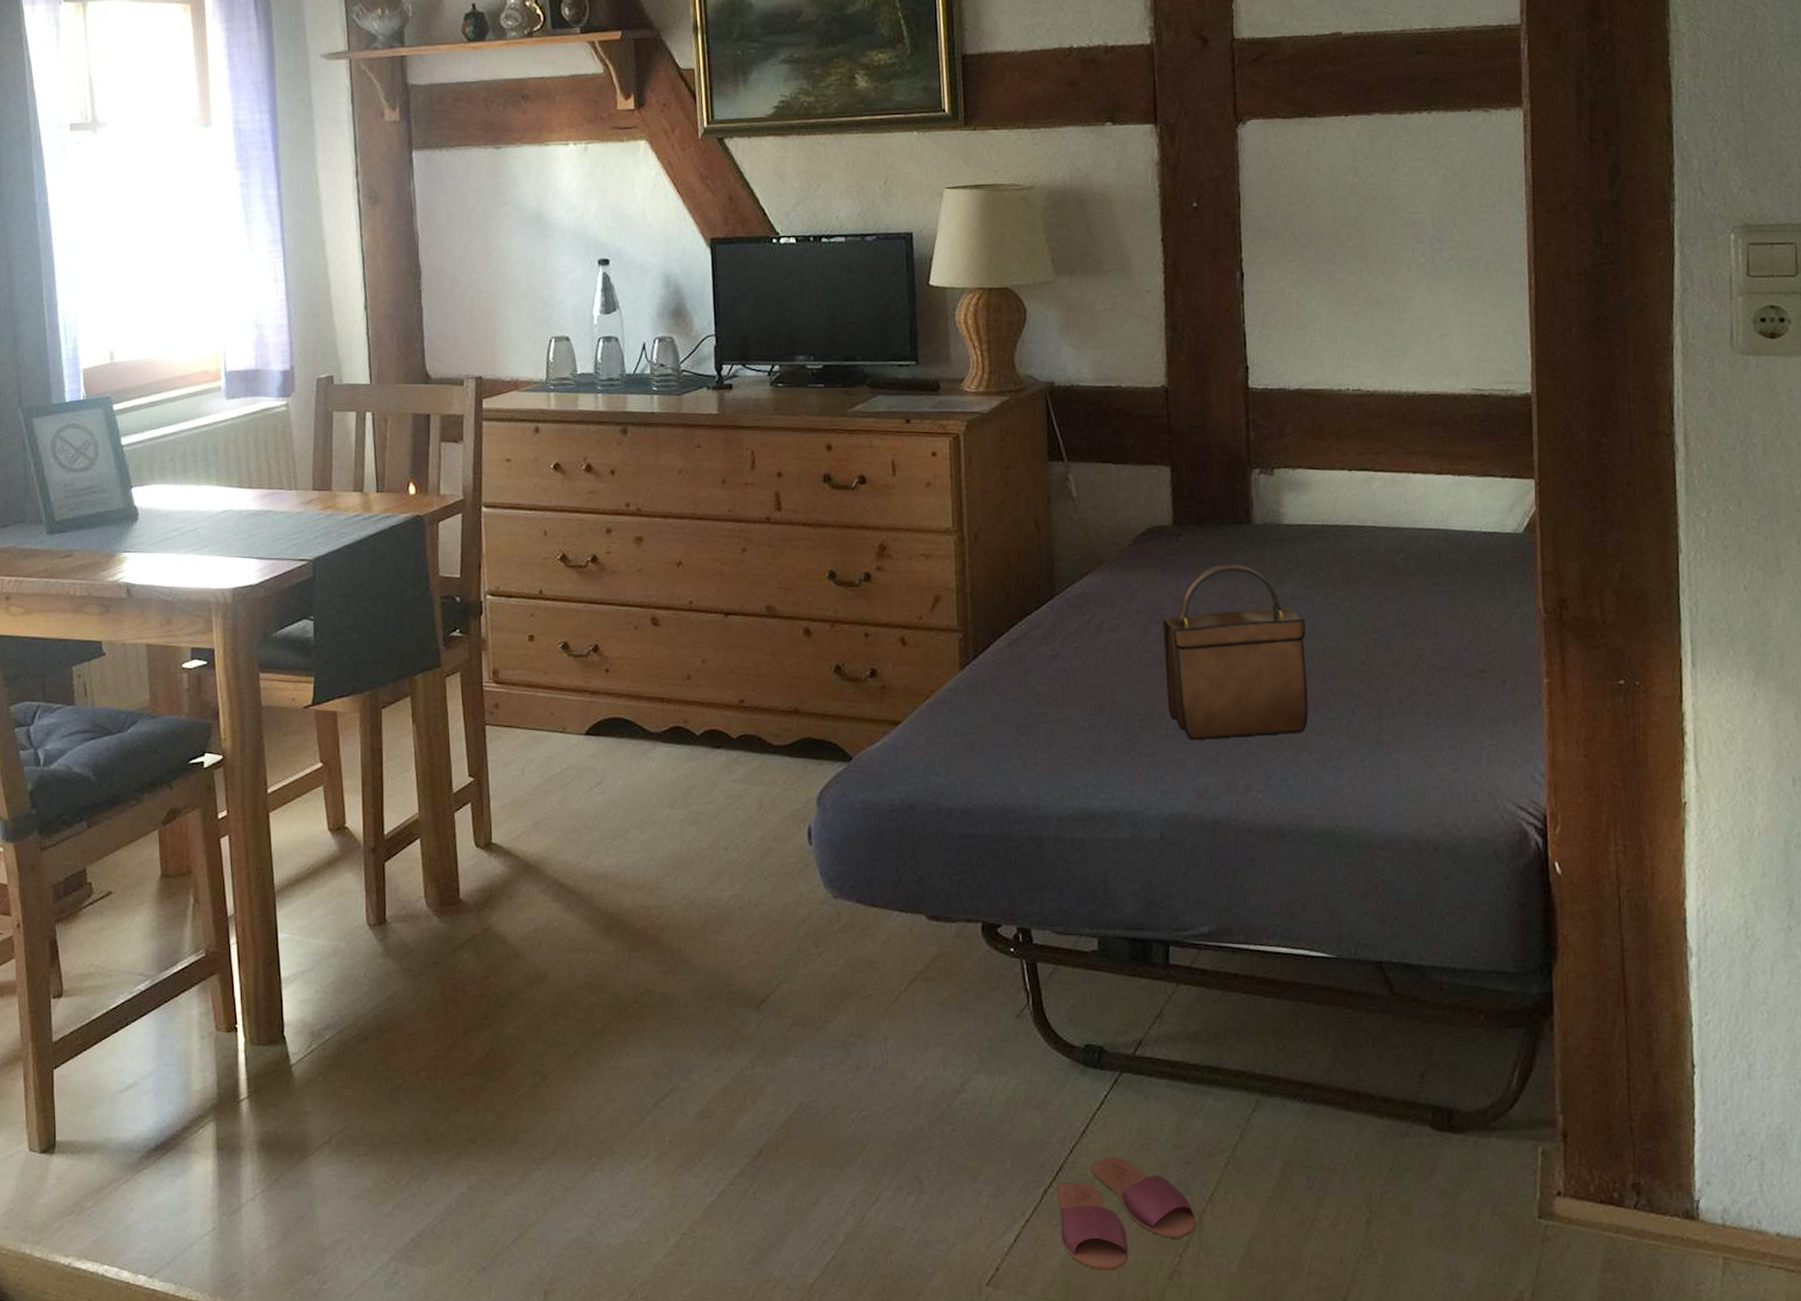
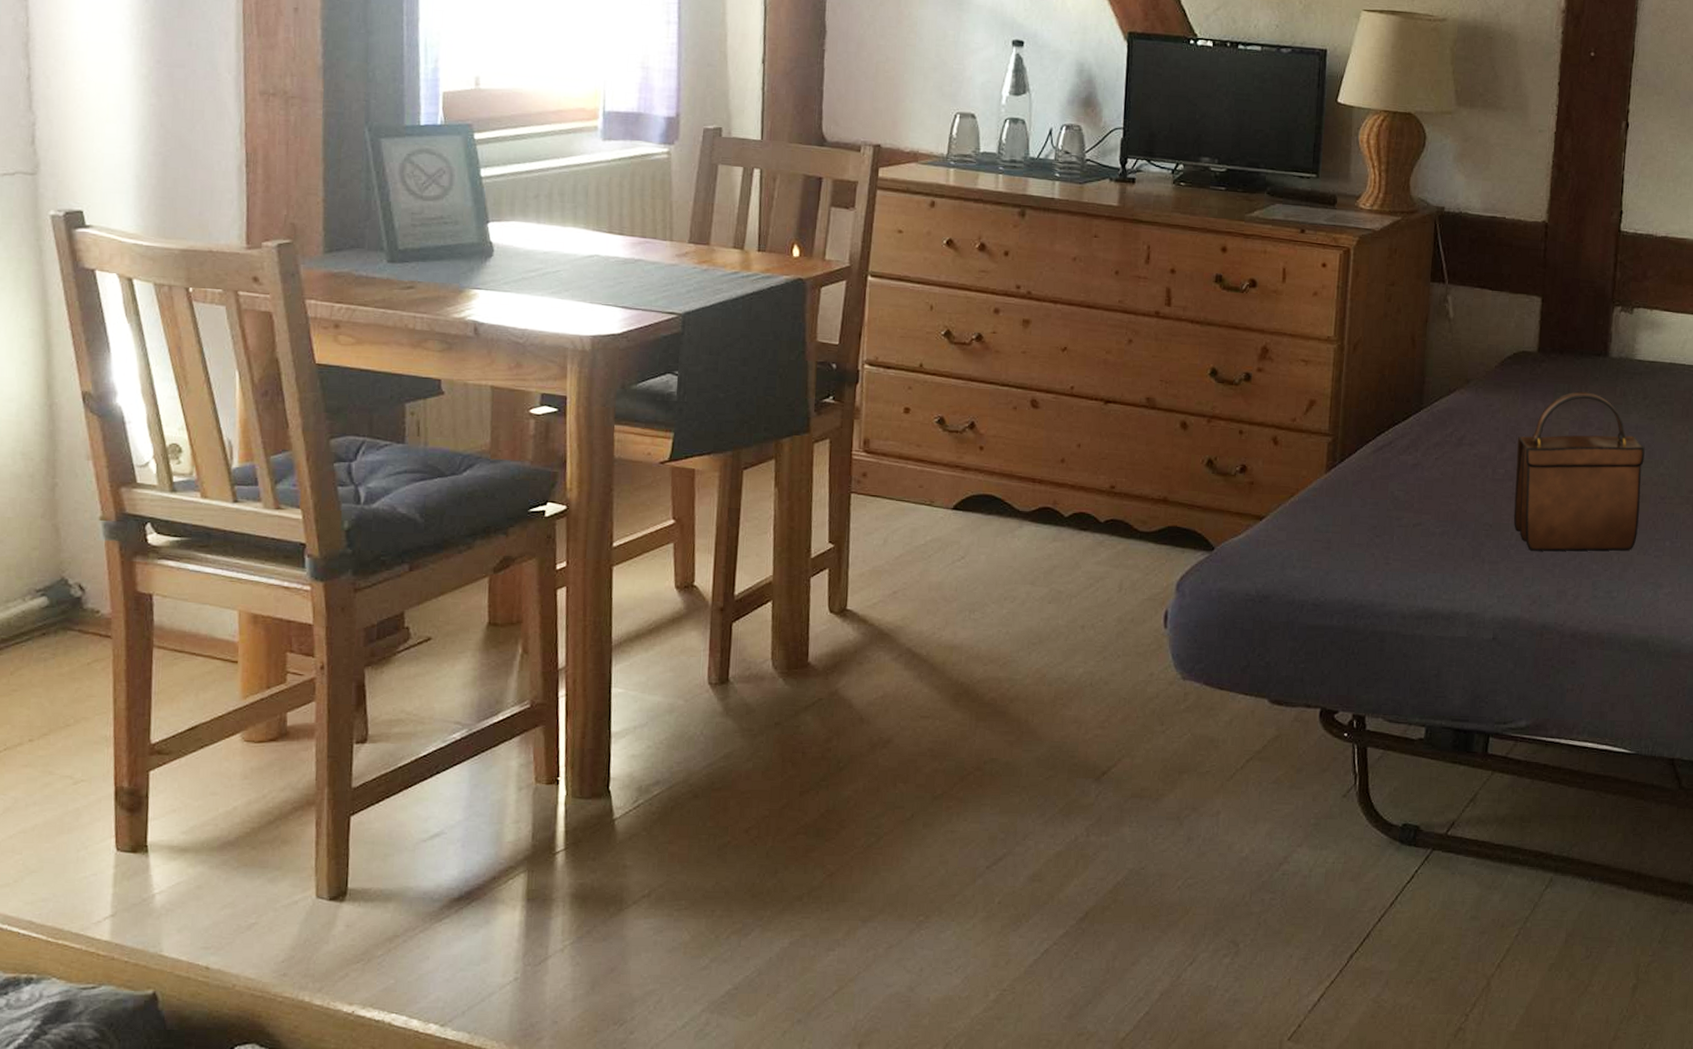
slippers: present [1056,1156,1196,1270] -> none [1361,926,1485,1027]

